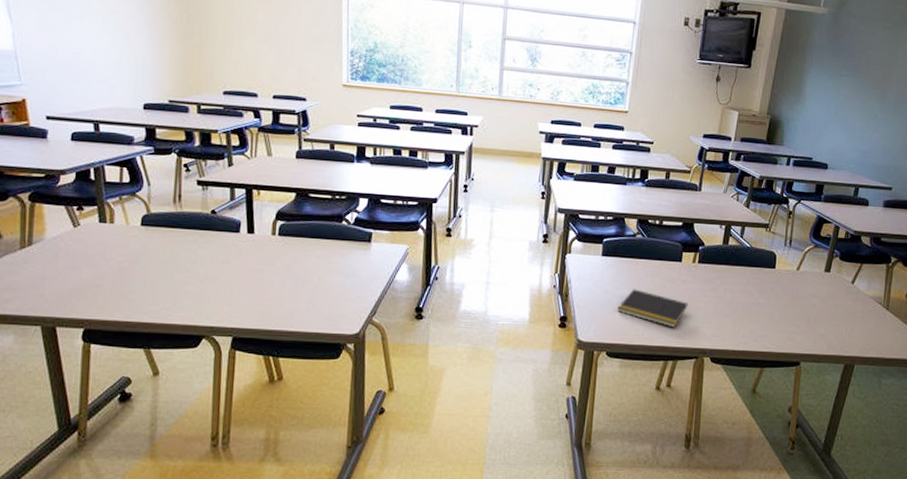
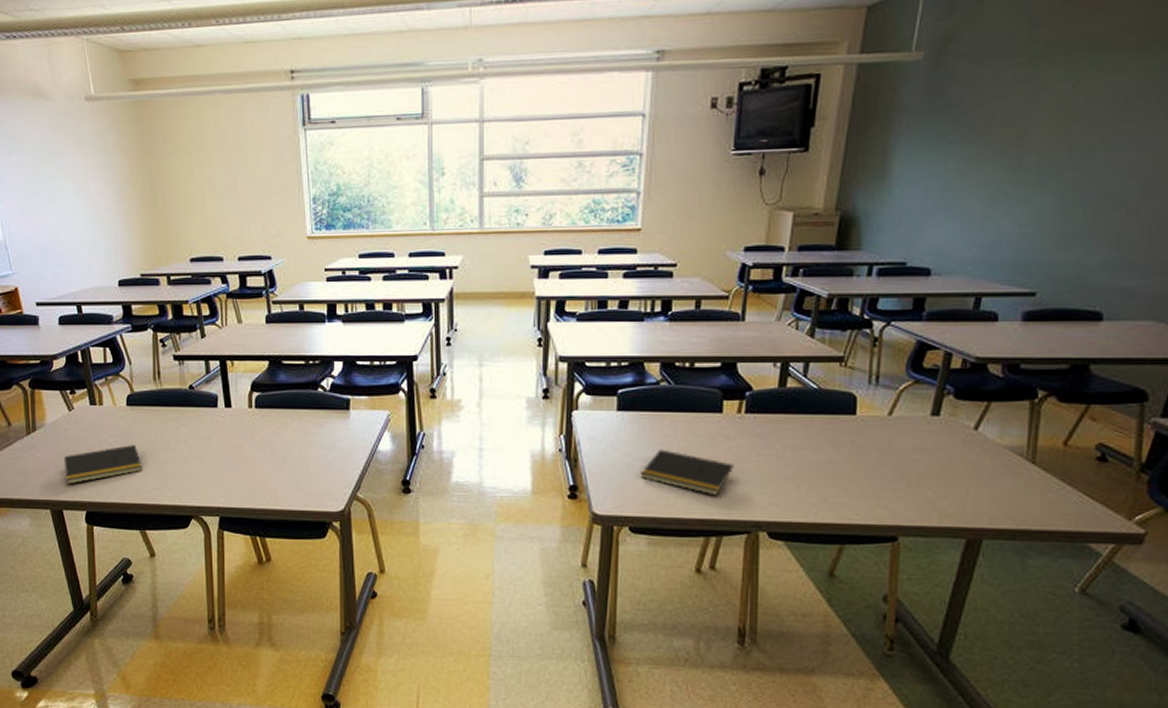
notepad: none [62,263,152,301] -> present [63,444,142,484]

